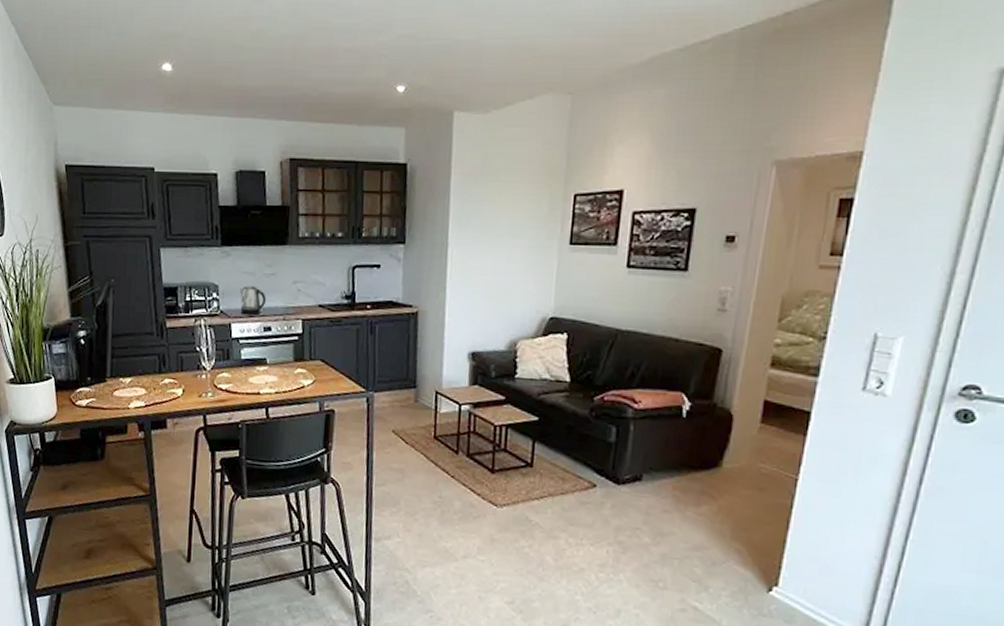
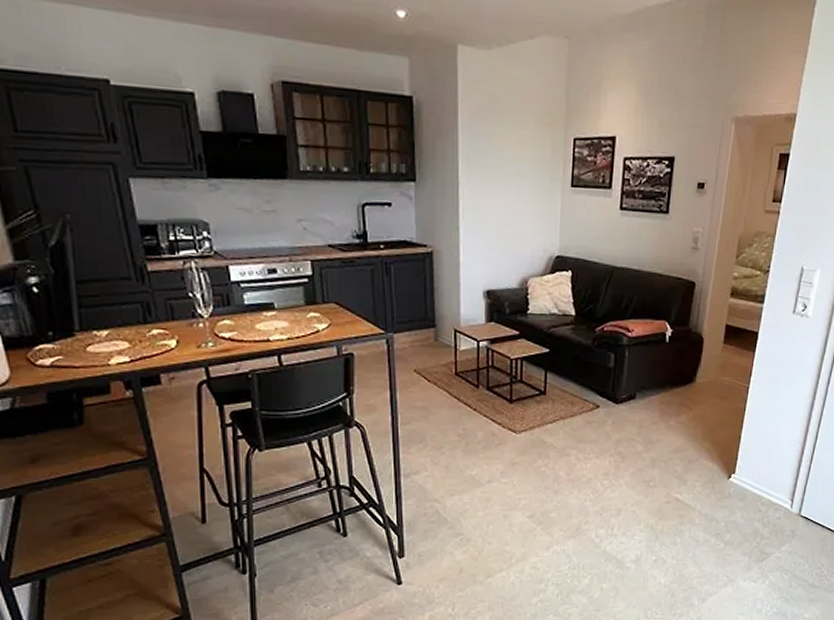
kettle: present [240,286,267,316] -> none [235,224,268,257]

